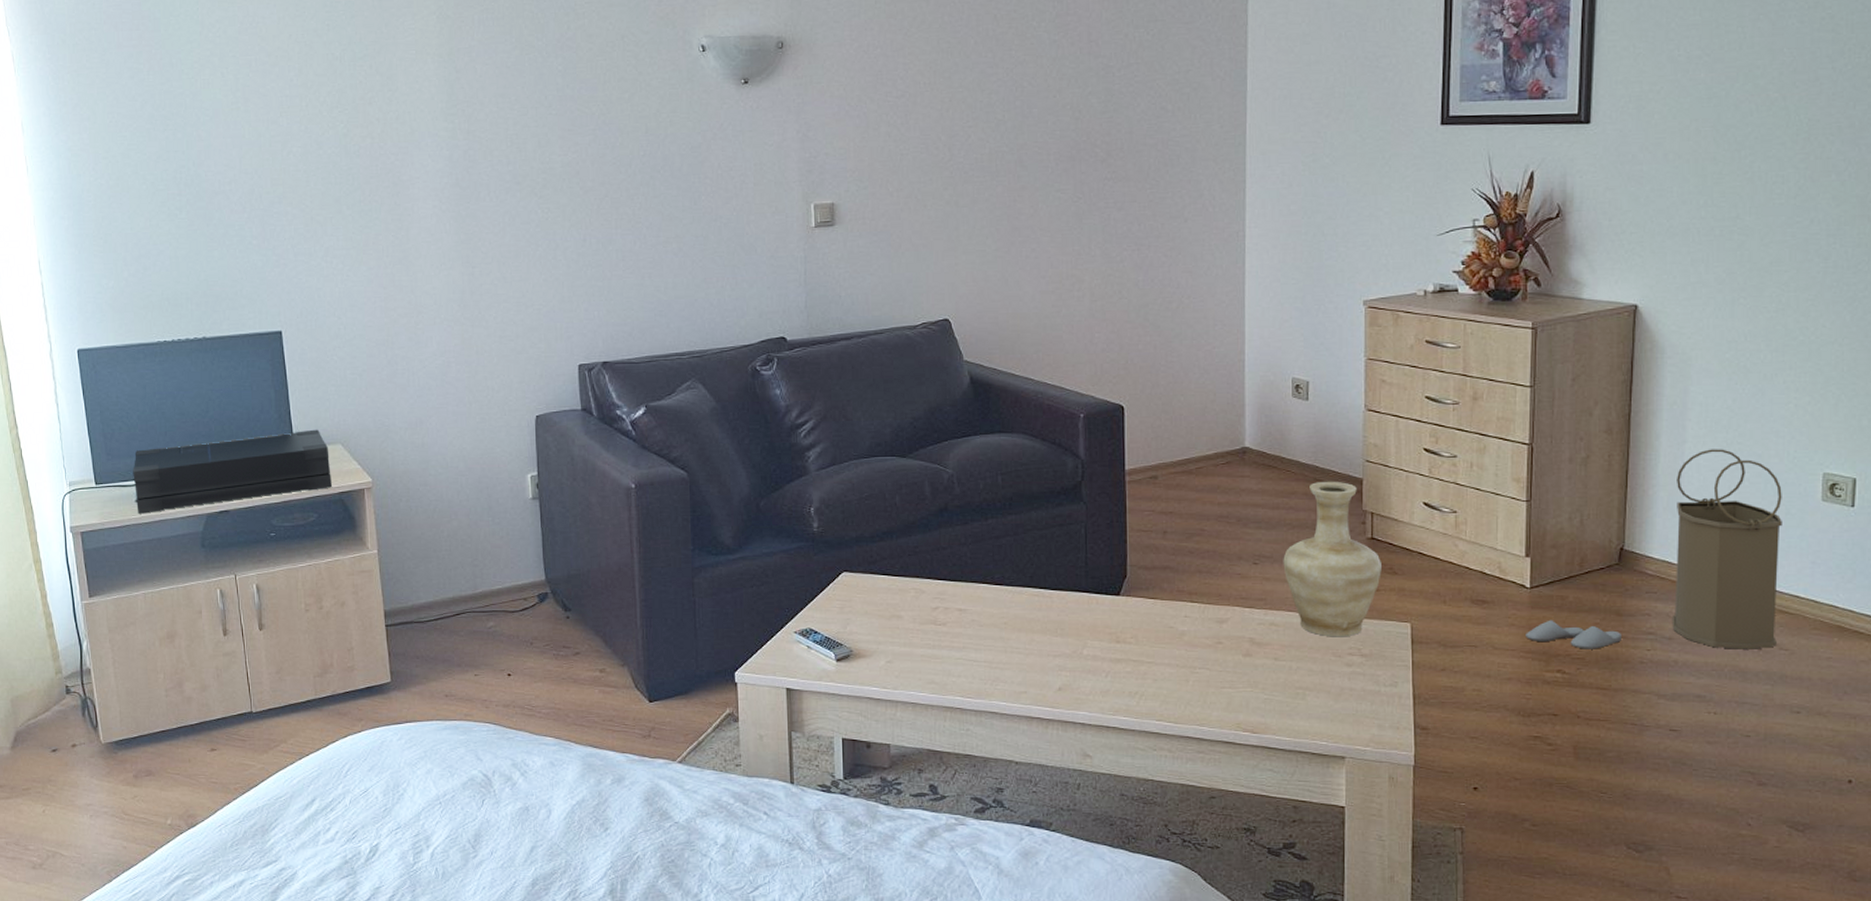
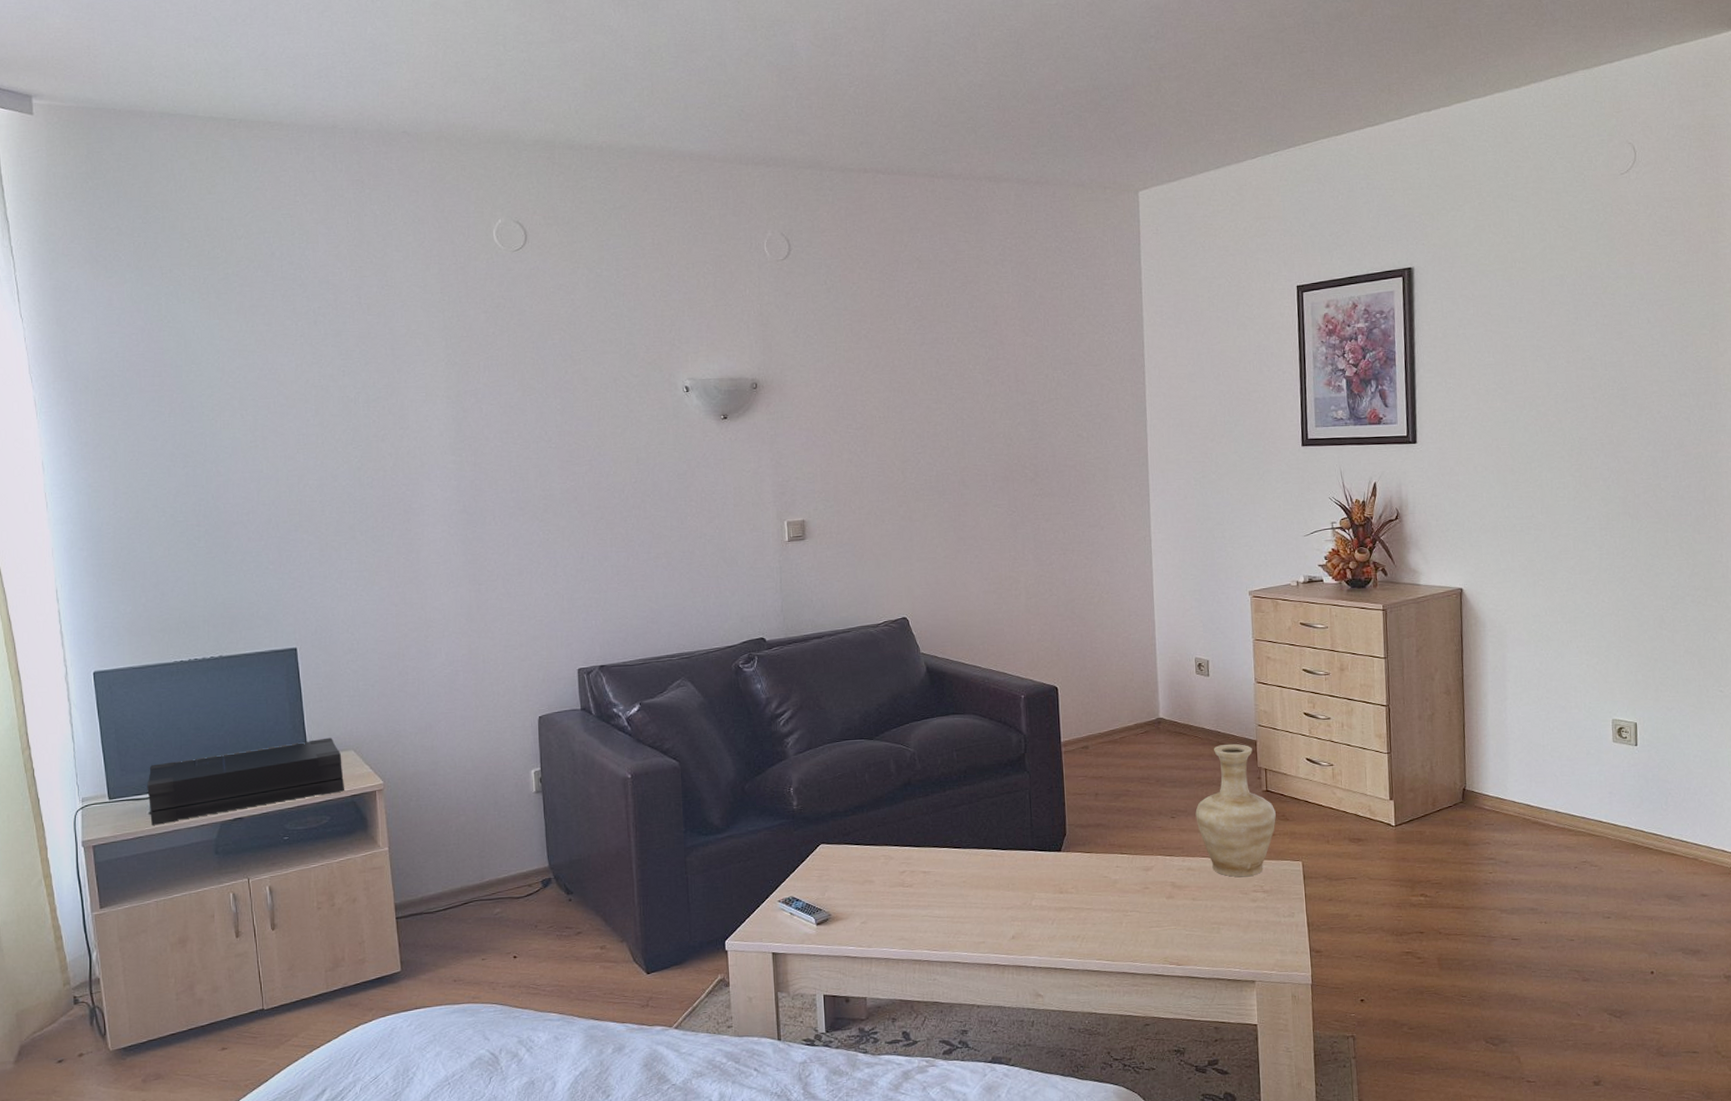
slippers: present [1526,620,1621,649] -> none [1394,852,1469,875]
basket: present [1672,449,1782,649] -> none [1502,703,1588,868]

